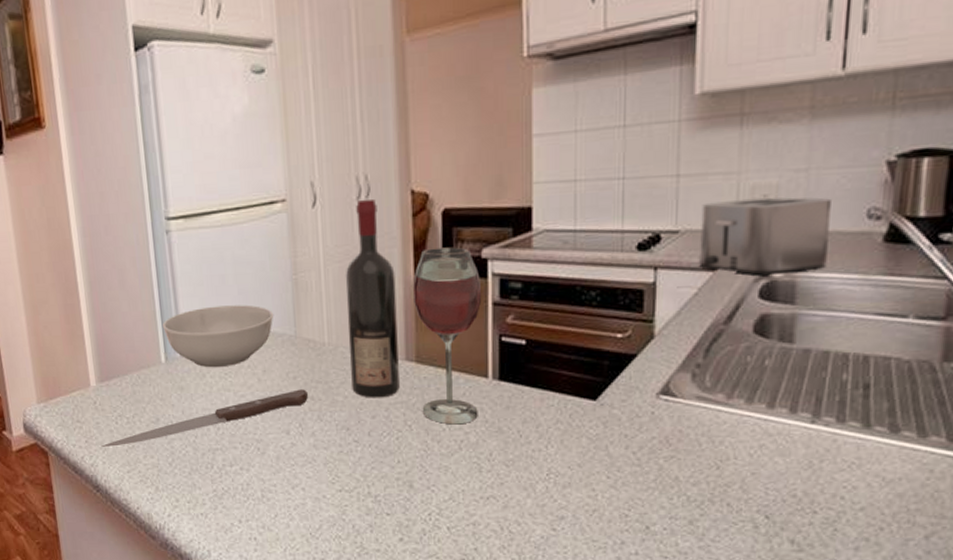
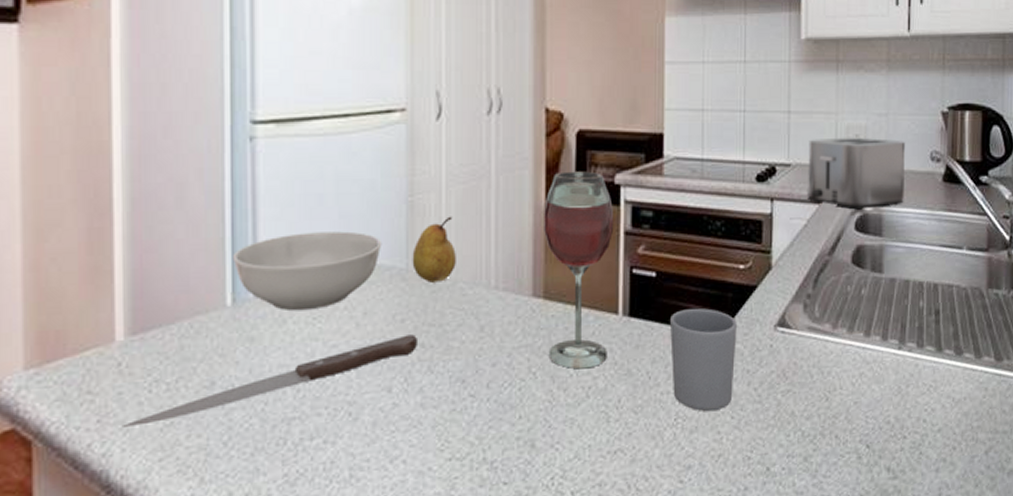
fruit: none [299,291,336,347] -> present [412,216,456,283]
wine bottle: present [345,198,400,398] -> none [469,114,525,342]
mug: none [542,374,614,470] -> present [670,308,737,412]

